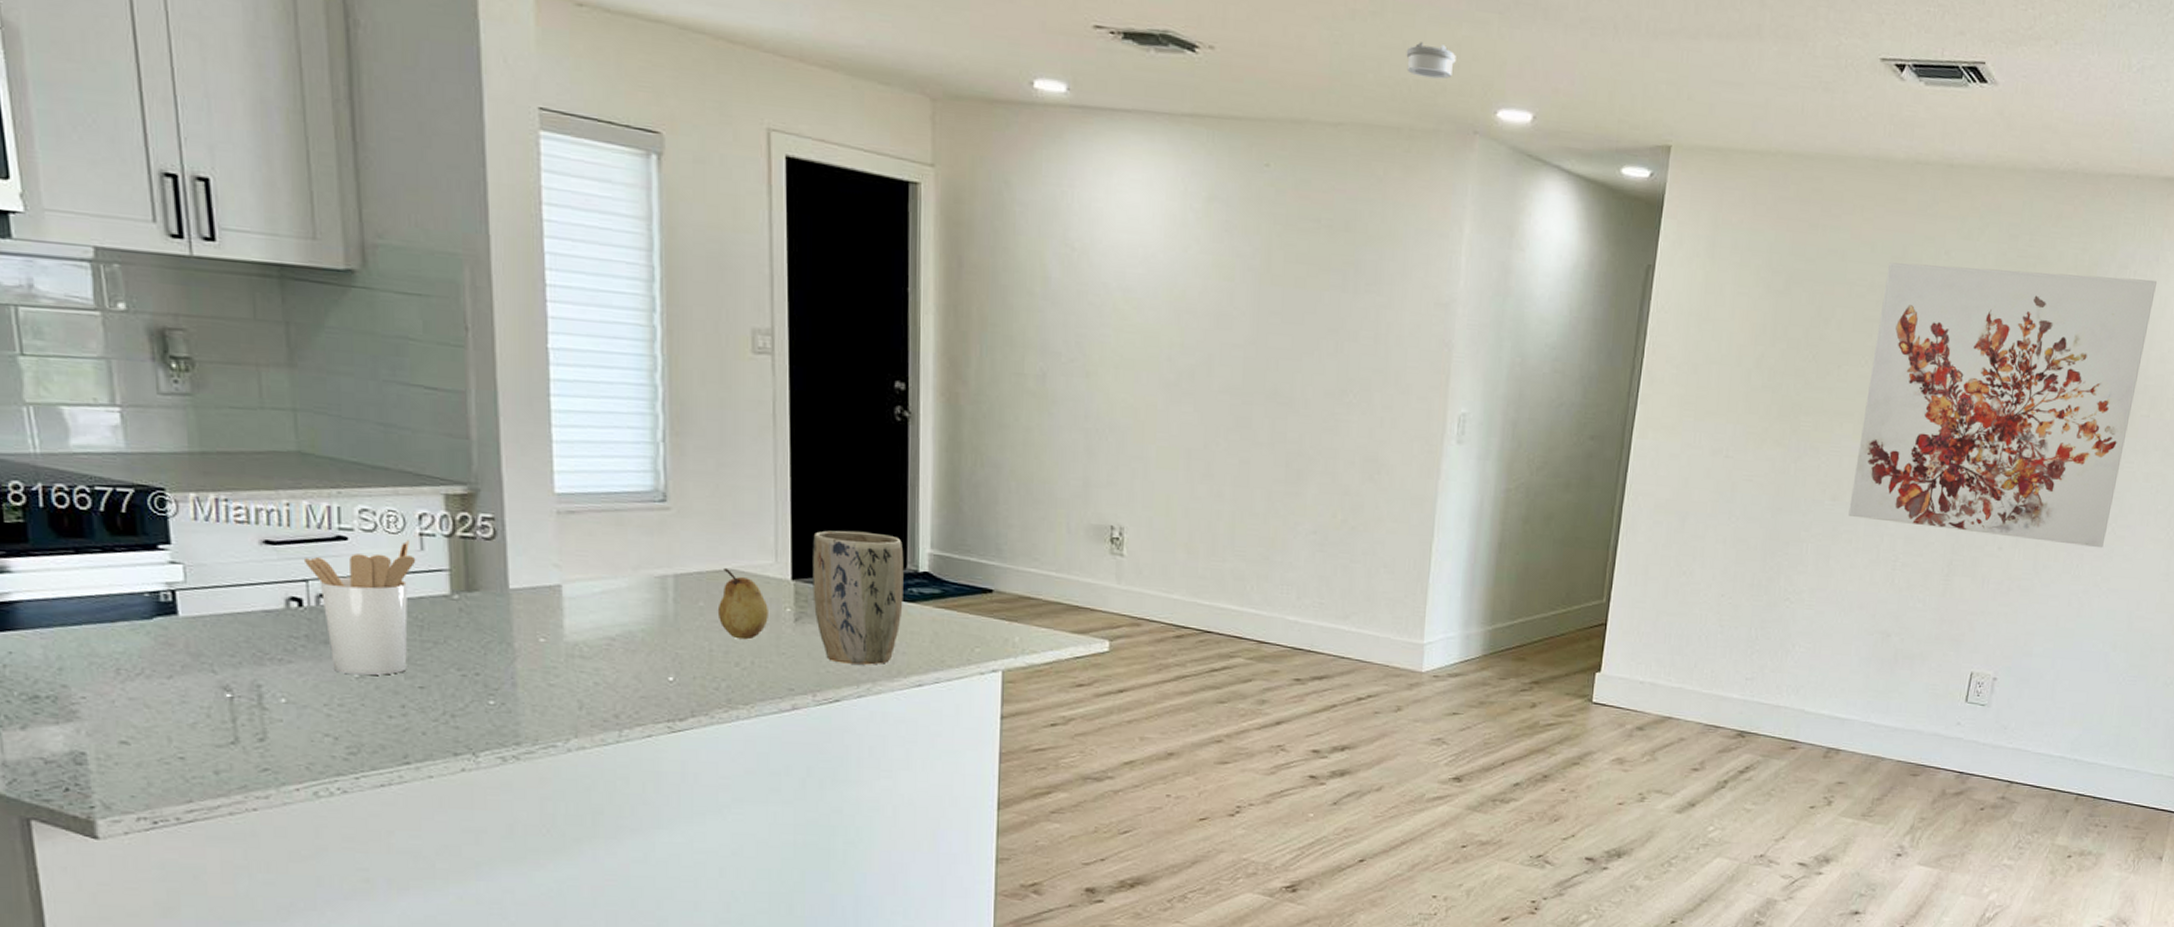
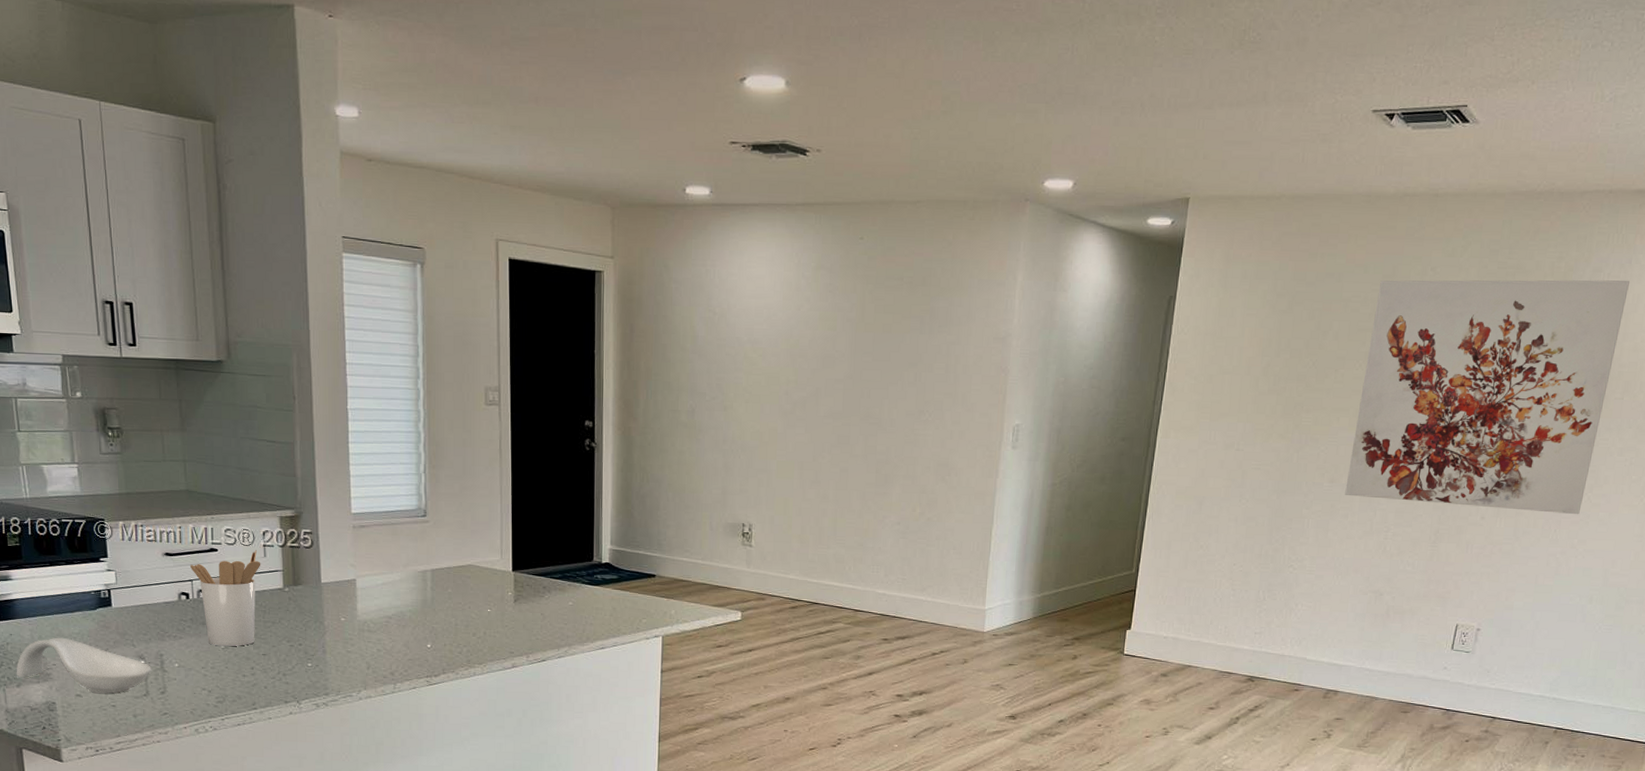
spoon rest: none [19,657,243,740] -> present [16,637,151,694]
fruit: present [717,567,768,640] -> none [461,563,496,616]
plant pot: present [813,530,904,665] -> none [527,533,591,633]
smoke detector: present [1406,42,1456,79] -> none [971,132,1011,160]

